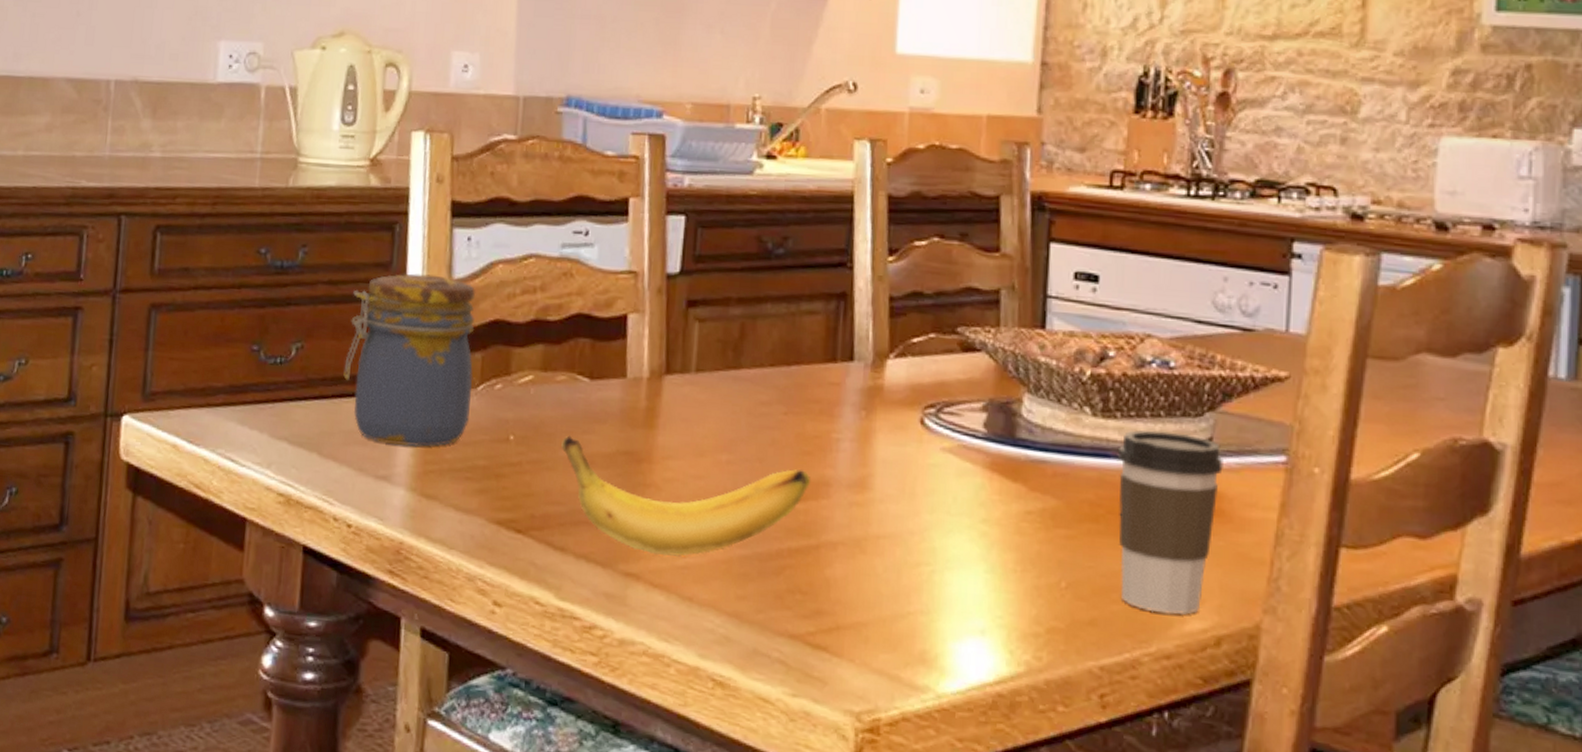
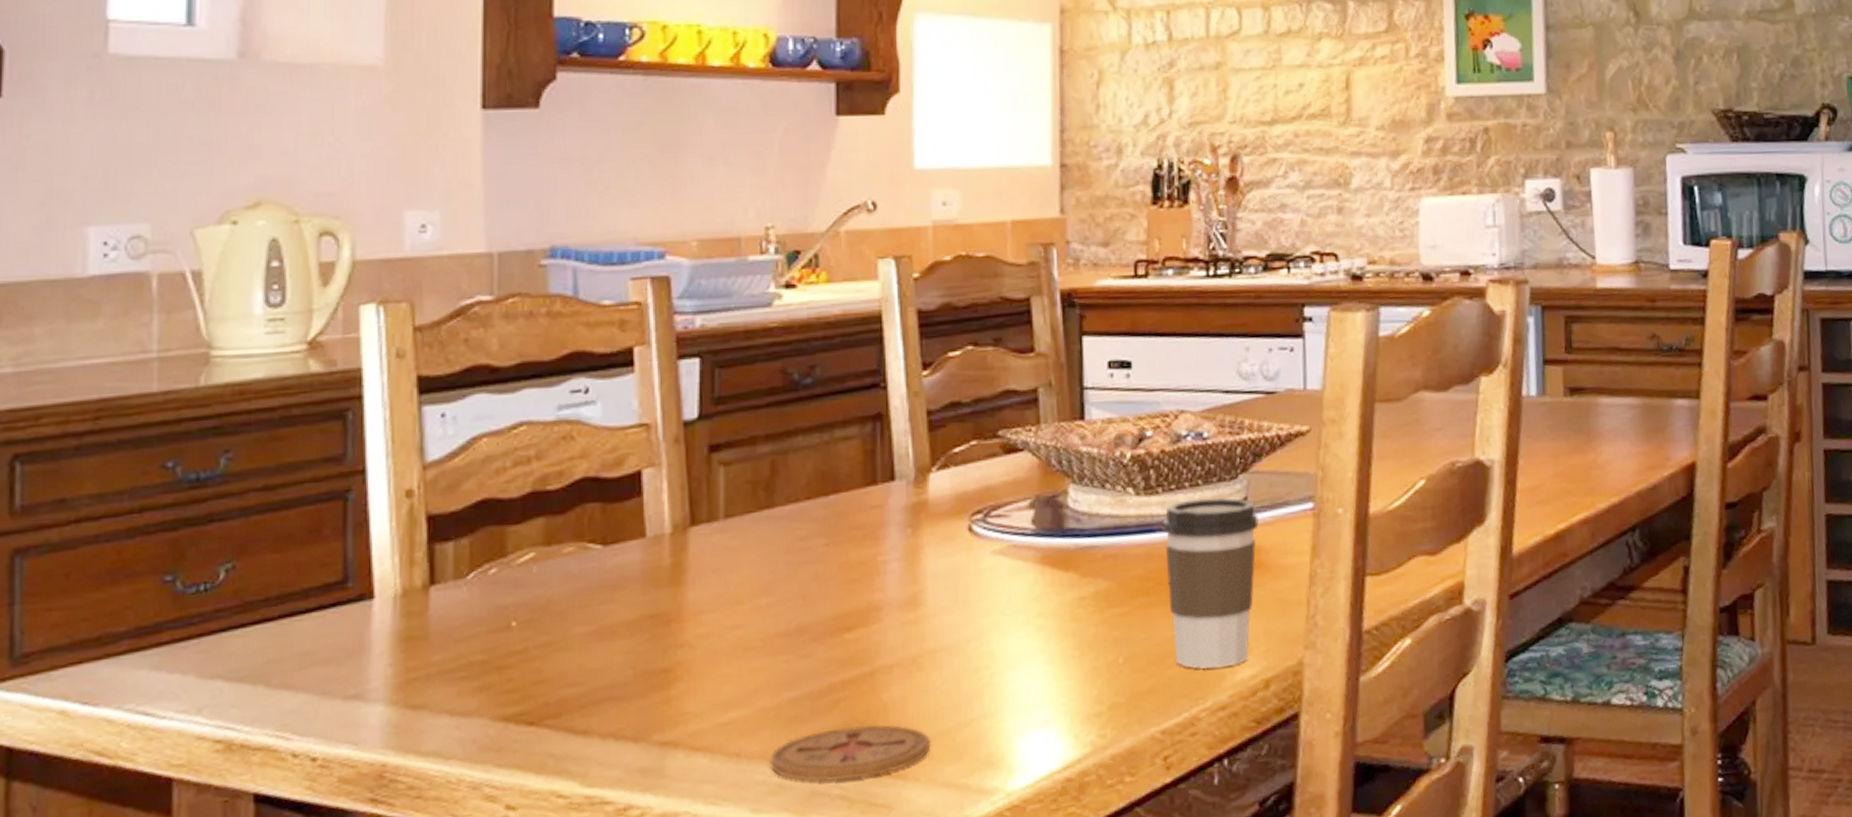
jar: present [343,273,476,447] -> none [292,461,461,658]
banana: present [561,435,810,557] -> none [575,598,859,718]
coaster: none [718,593,868,649] -> present [770,724,931,782]

